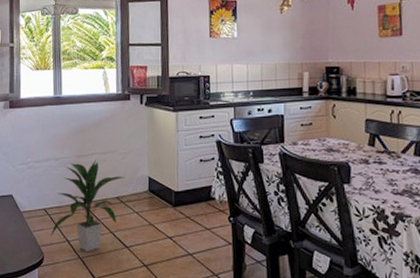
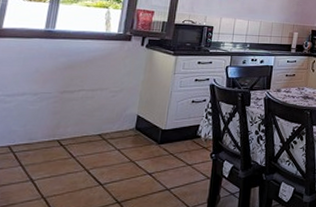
indoor plant: present [50,159,125,253] -> none [10,95,112,192]

